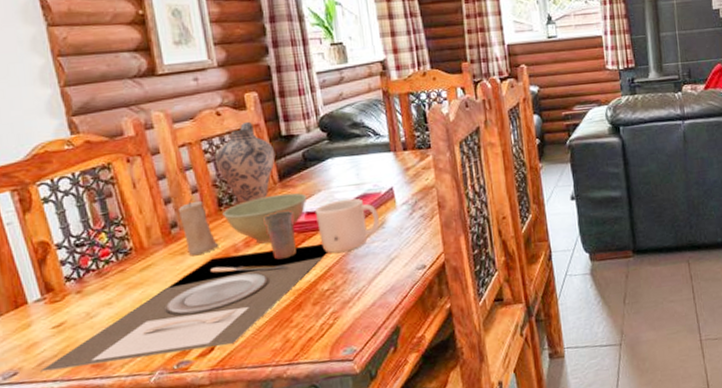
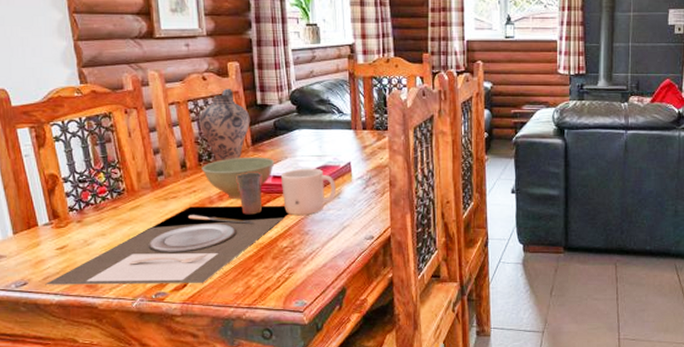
candle: present [178,198,219,256] -> none [164,152,197,203]

